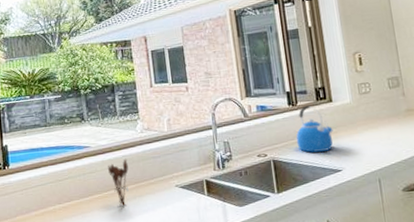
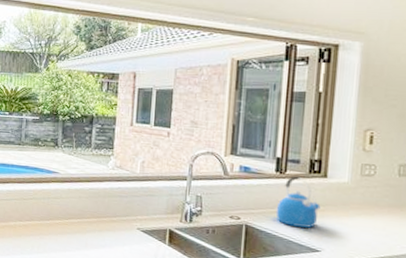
utensil holder: present [108,158,129,206] -> none [73,191,93,237]

